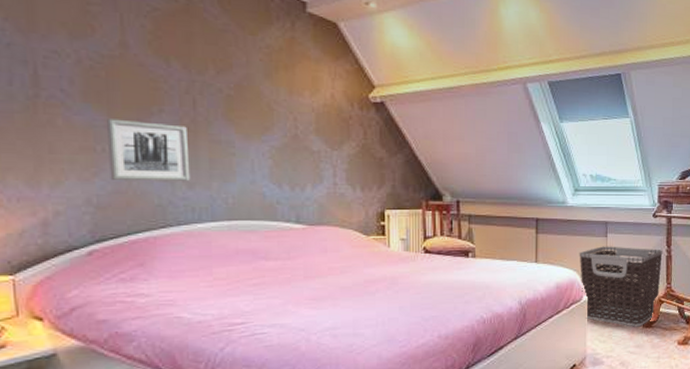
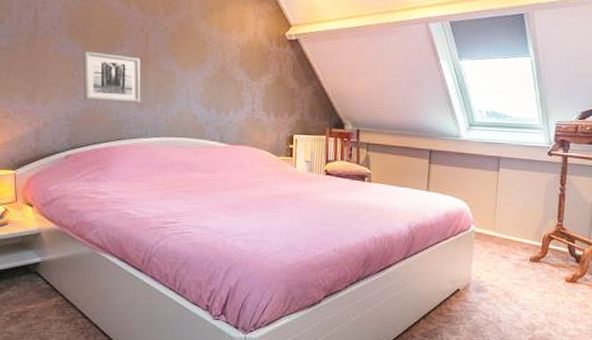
clothes hamper: present [579,246,663,327] -> none [469,180,556,260]

